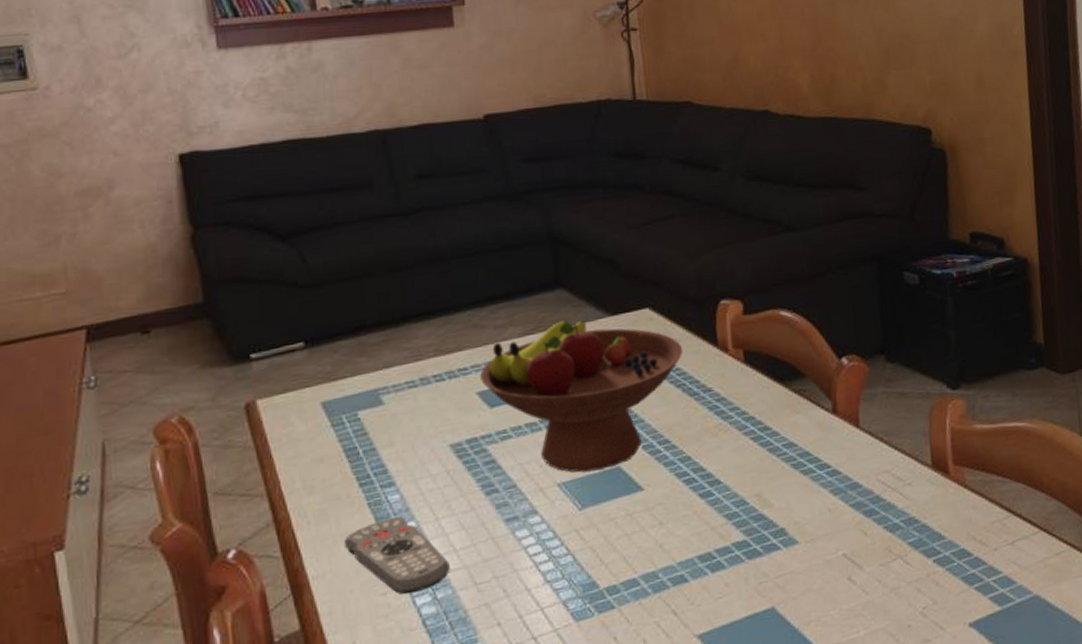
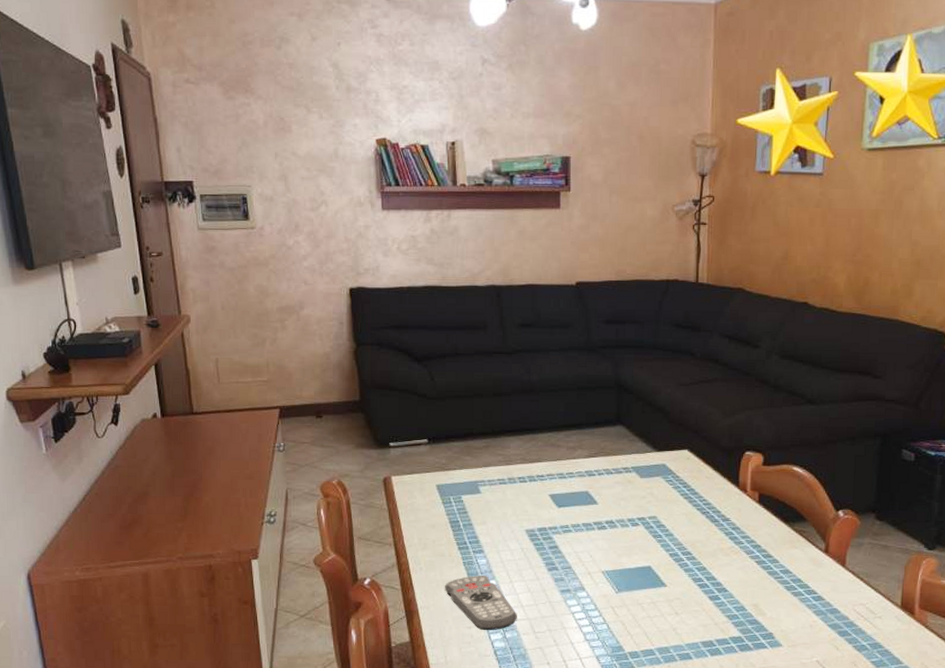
fruit bowl: present [480,320,683,473] -> none [553,450,711,566]

